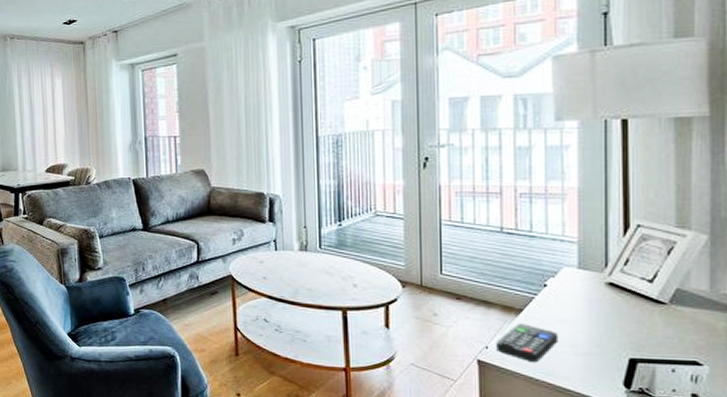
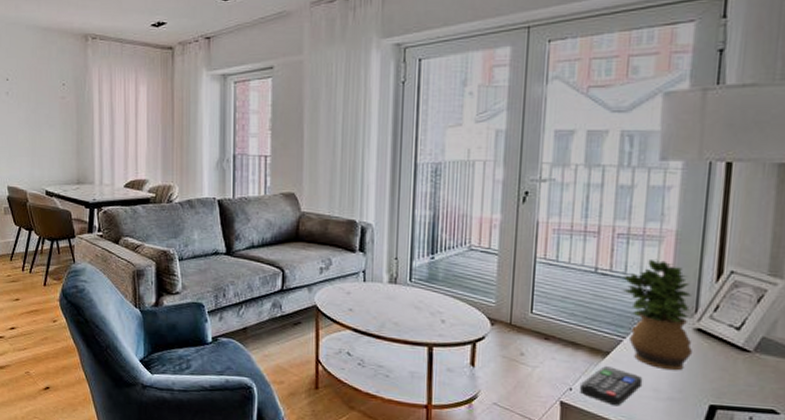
potted plant: none [529,216,607,326] -> present [622,259,693,371]

